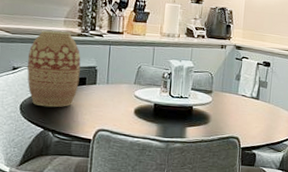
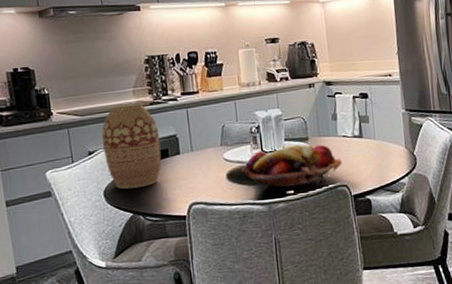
fruit basket: none [149,94,238,134] -> present [242,144,343,190]

